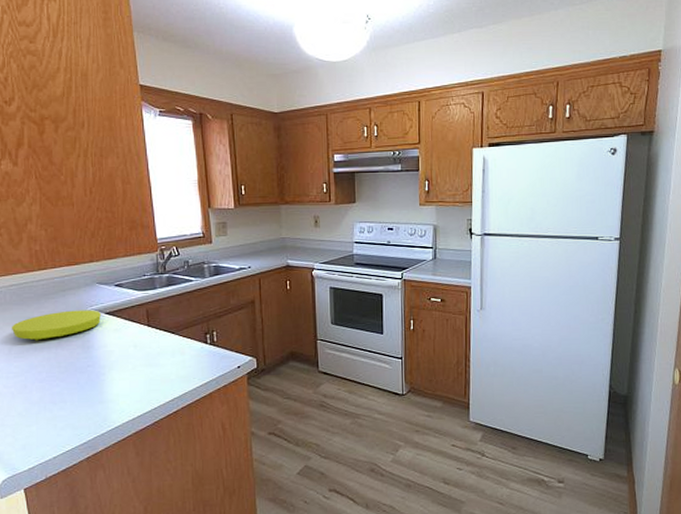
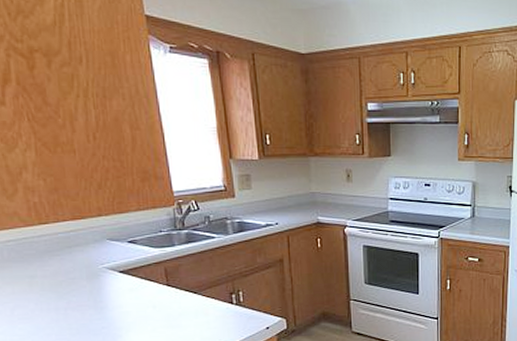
plate: present [11,310,101,341] -> none [11,268,114,301]

